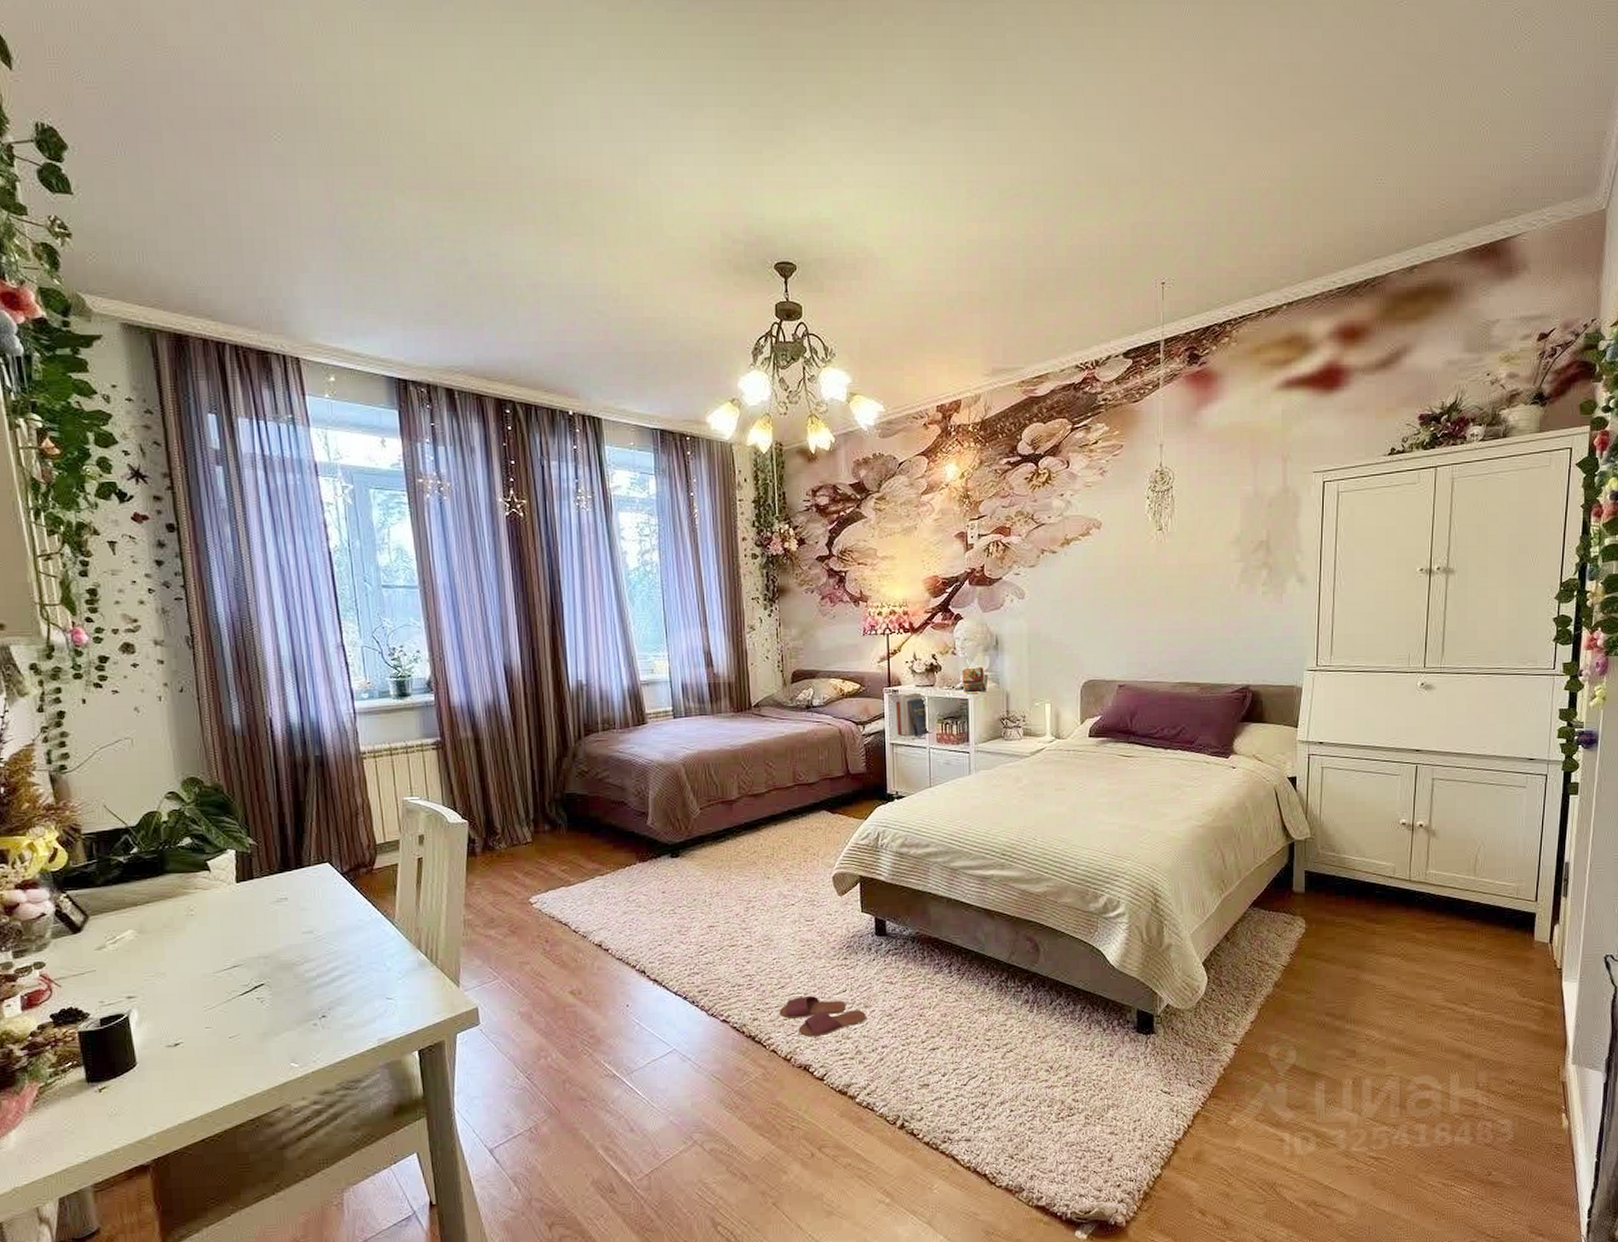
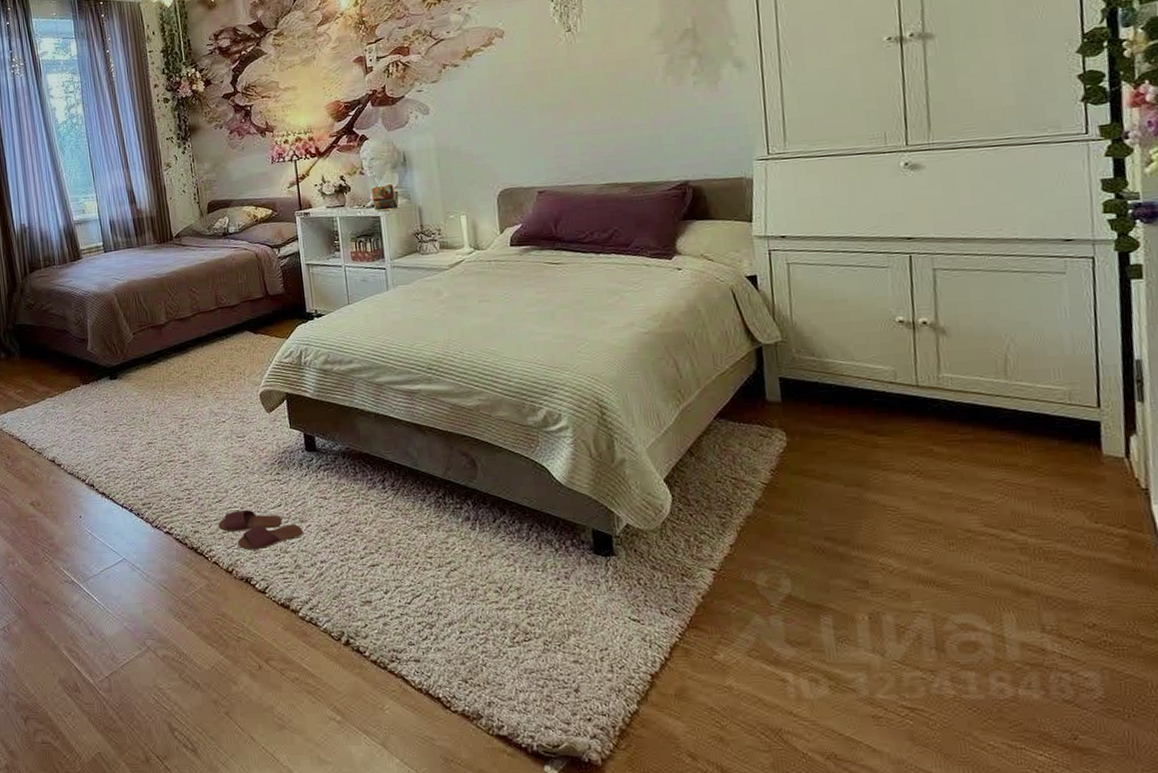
books: present [896,692,932,737] -> none [309,213,347,256]

